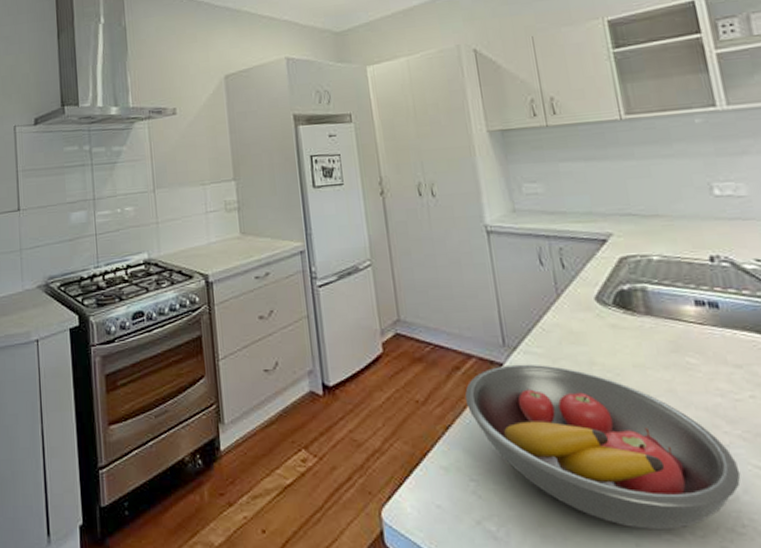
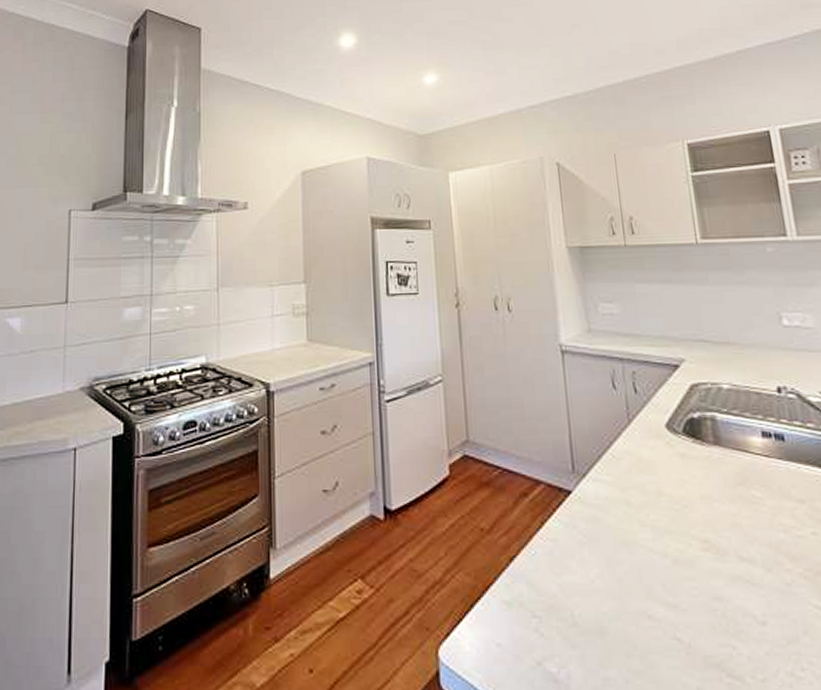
fruit bowl: present [464,364,741,529] -> none [531,492,802,672]

